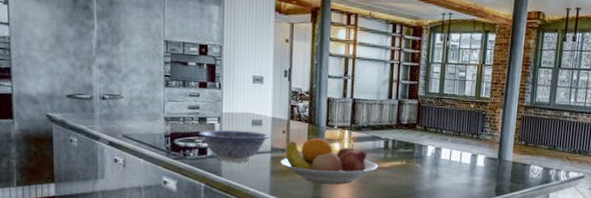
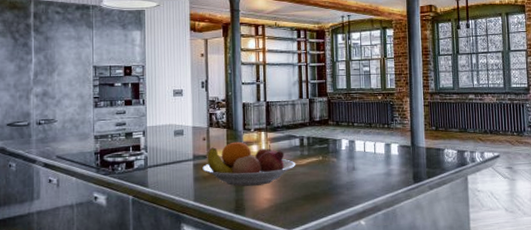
decorative bowl: present [197,129,271,163] -> none [124,141,192,173]

